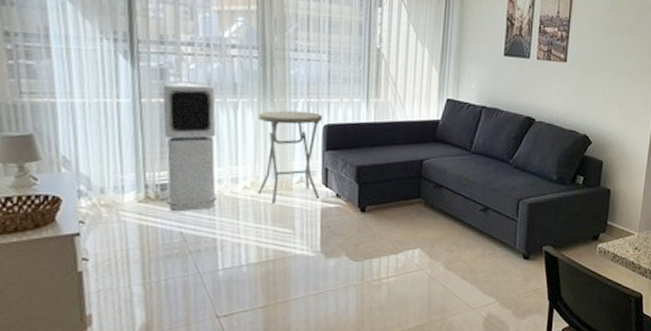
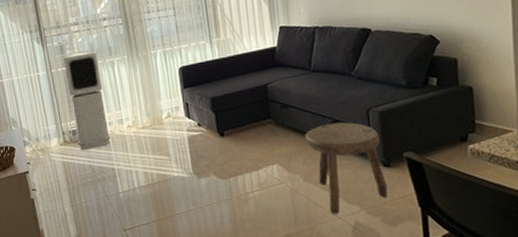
side table: present [257,110,323,205] -> none [128,58,186,138]
stool: none [453,210,525,305] -> present [305,122,388,214]

